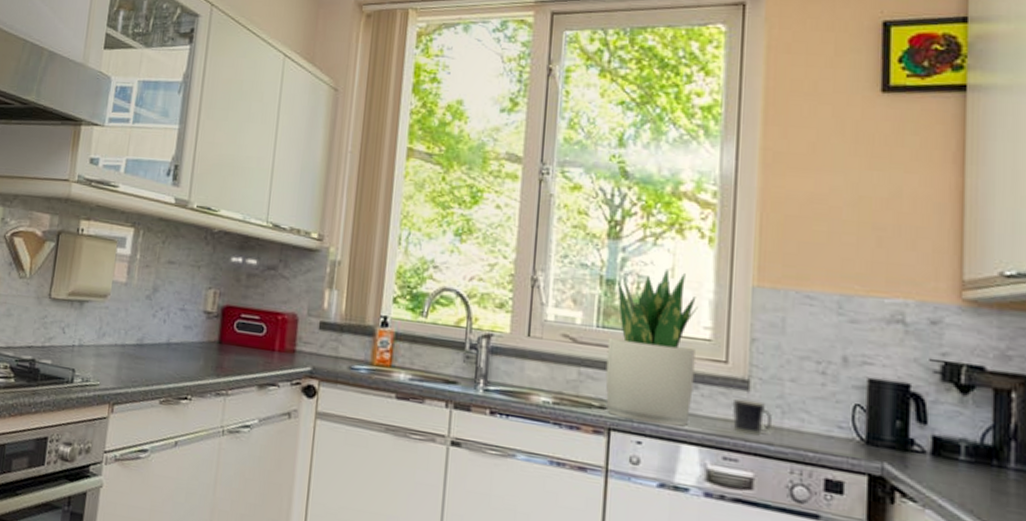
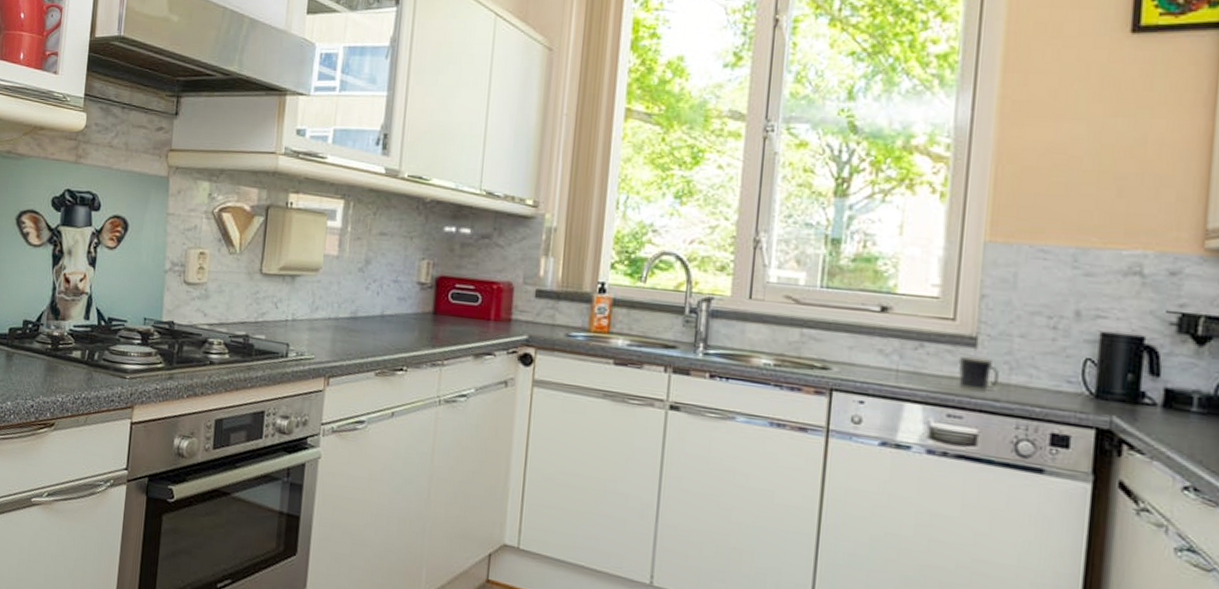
planter: present [605,268,698,427] -> none [828,226,926,386]

